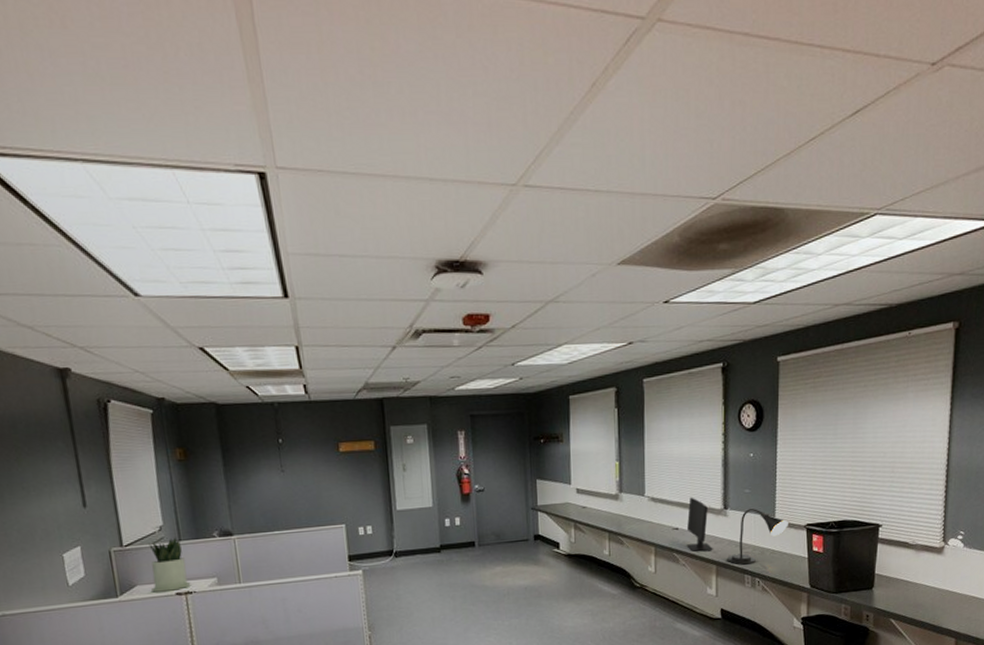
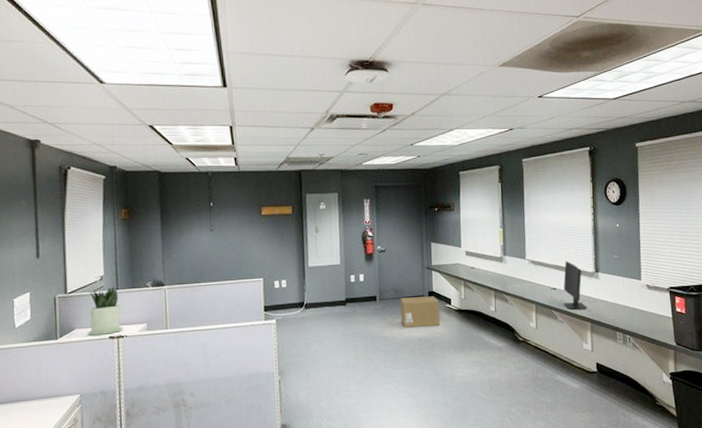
box: none [502,540,548,576] -> present [400,296,441,328]
desk lamp: present [727,508,788,565] -> none [600,271,653,323]

